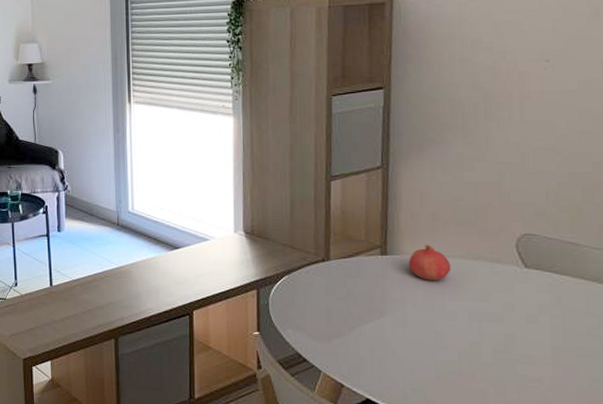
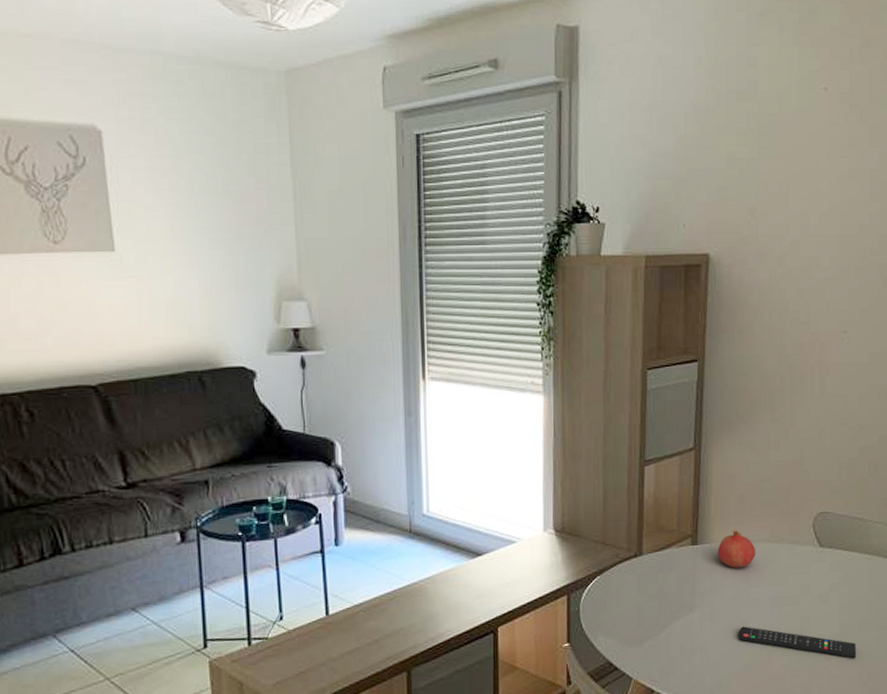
remote control: none [433,336,573,383] -> present [738,626,856,658]

